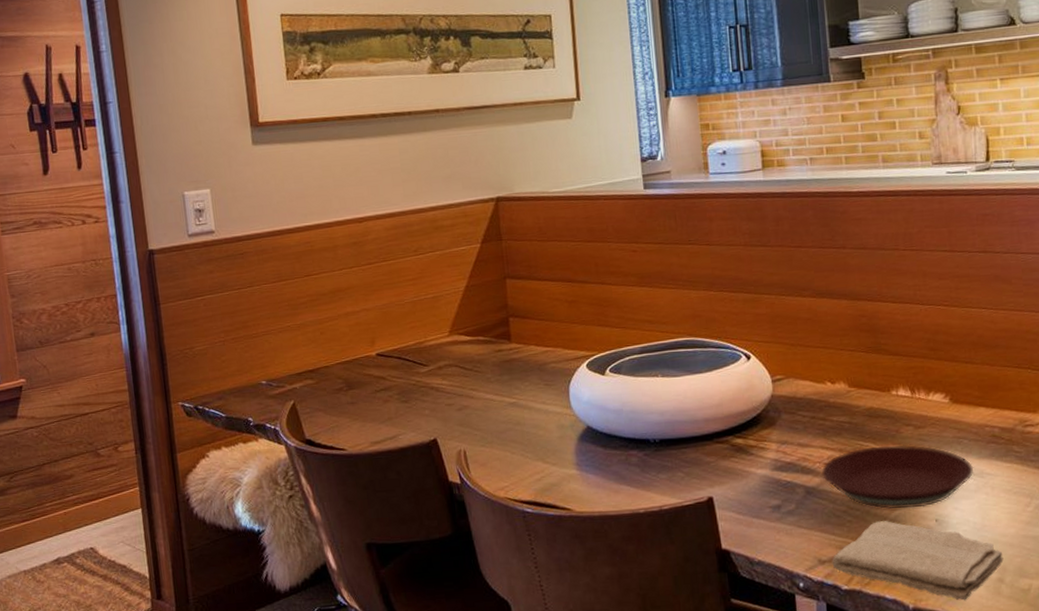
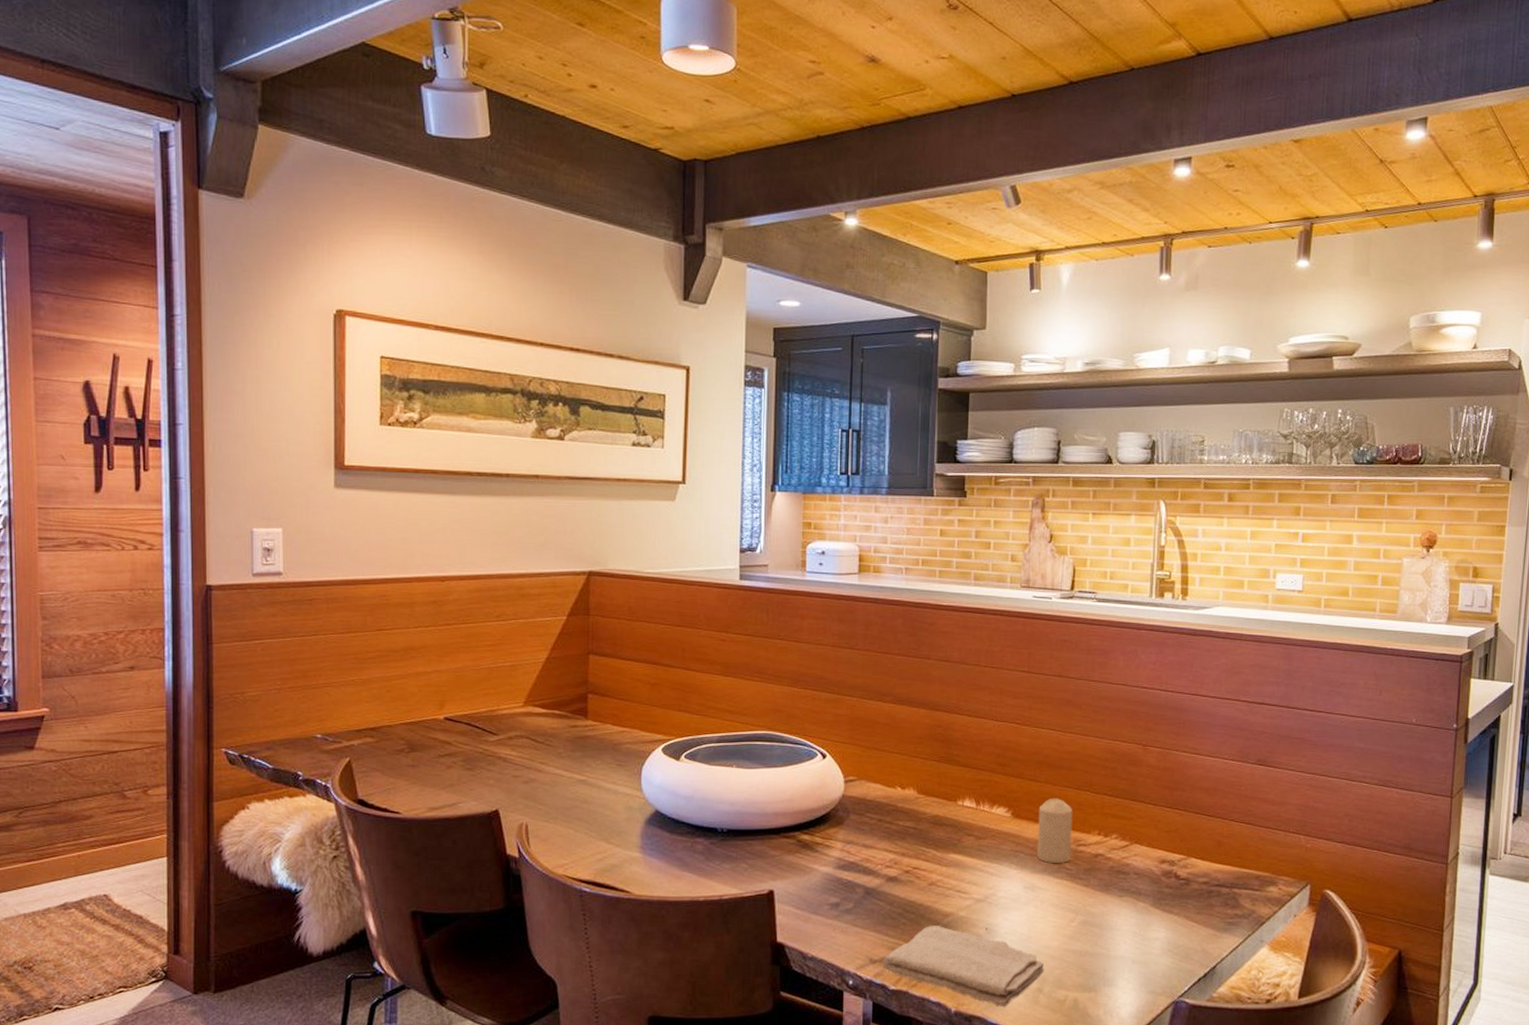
plate: present [821,444,974,509] -> none [882,853,1027,915]
candle: none [978,379,1019,447] -> present [1036,798,1073,863]

